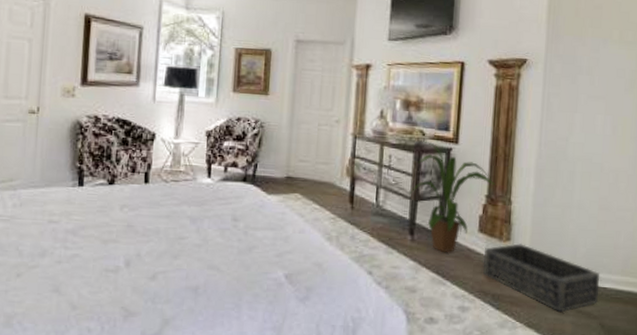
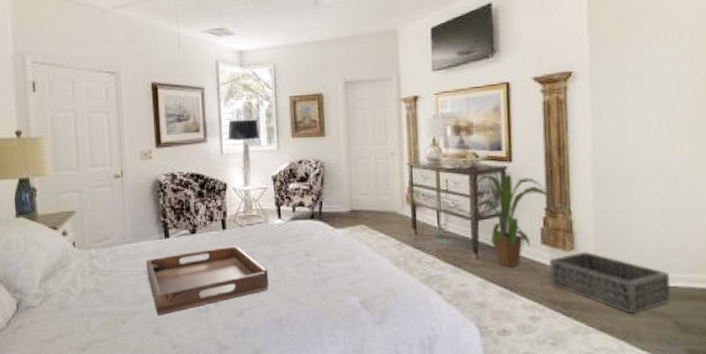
serving tray: none [52,202,190,271] -> present [146,246,269,315]

